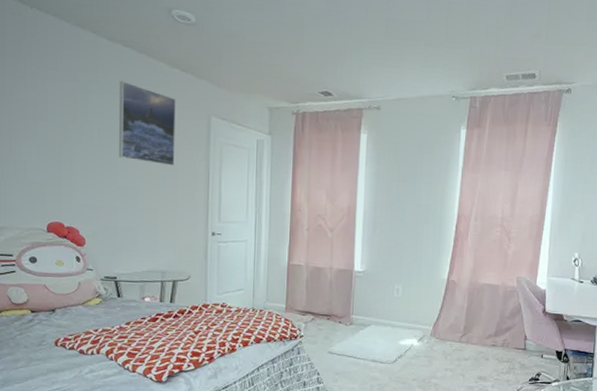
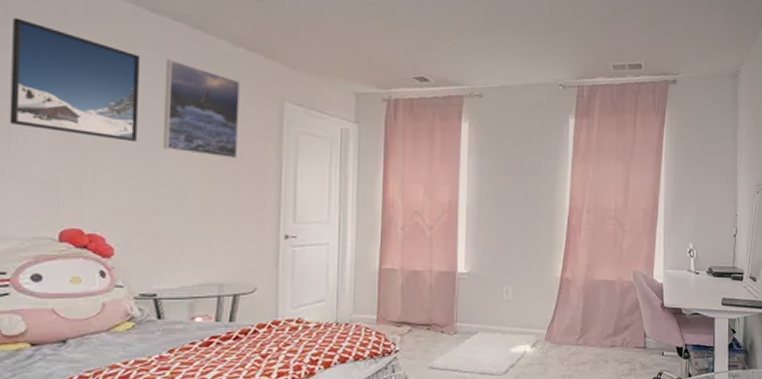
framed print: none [10,49,101,151] -> present [9,18,141,142]

